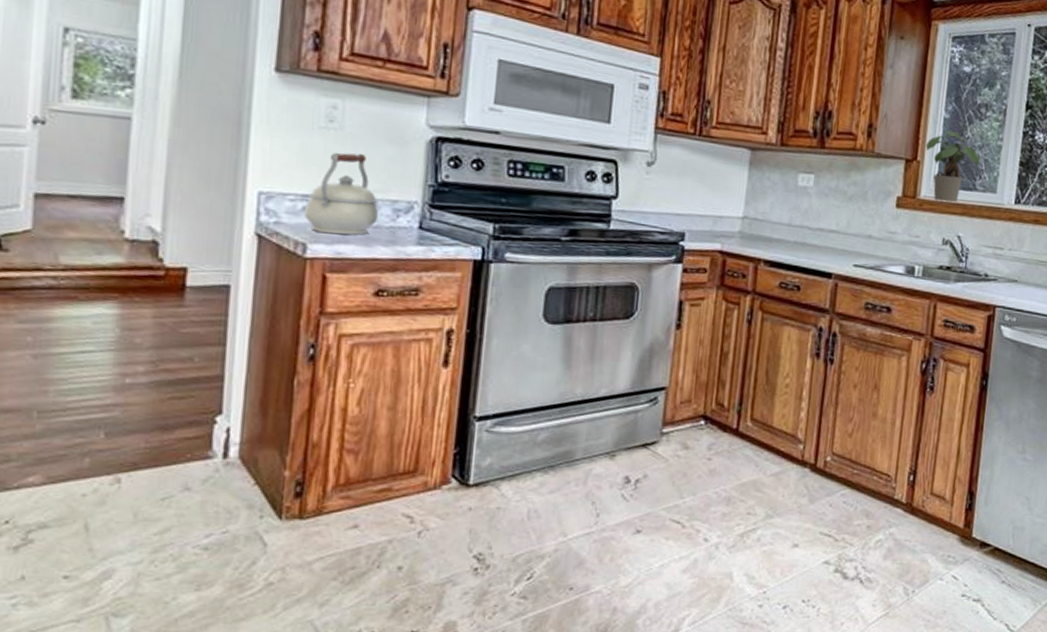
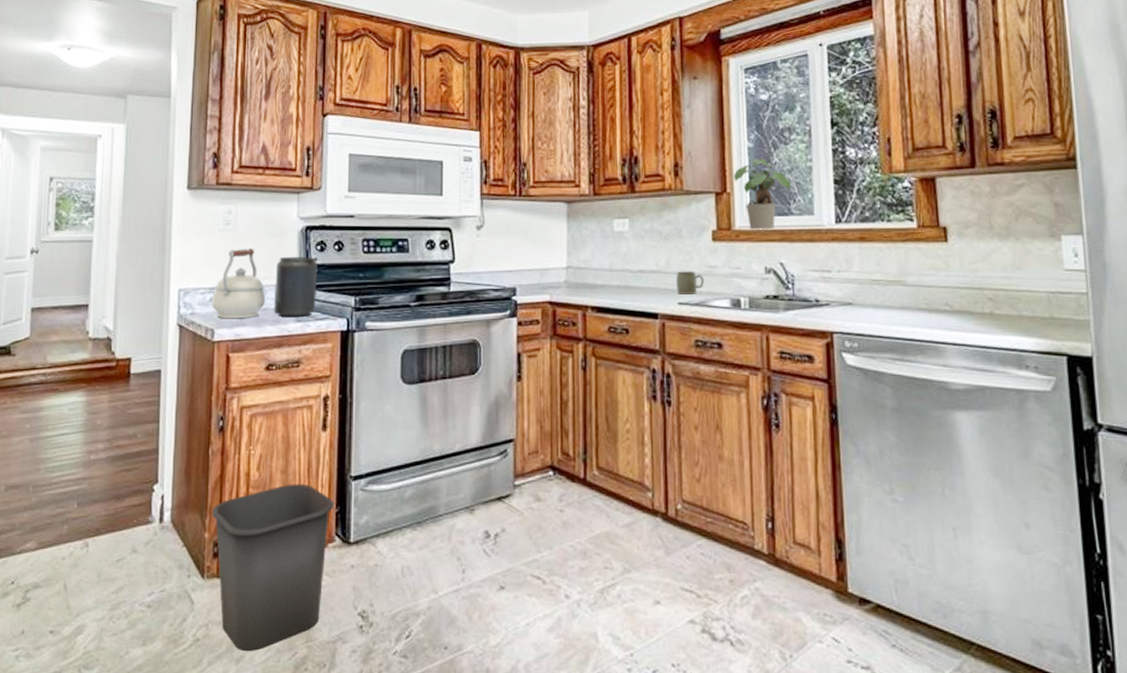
waste bin: none [295,422,453,594] -> present [212,484,334,651]
soda can: none [388,169,449,240] -> present [273,257,318,318]
mug: none [854,233,882,258] -> present [676,271,704,294]

